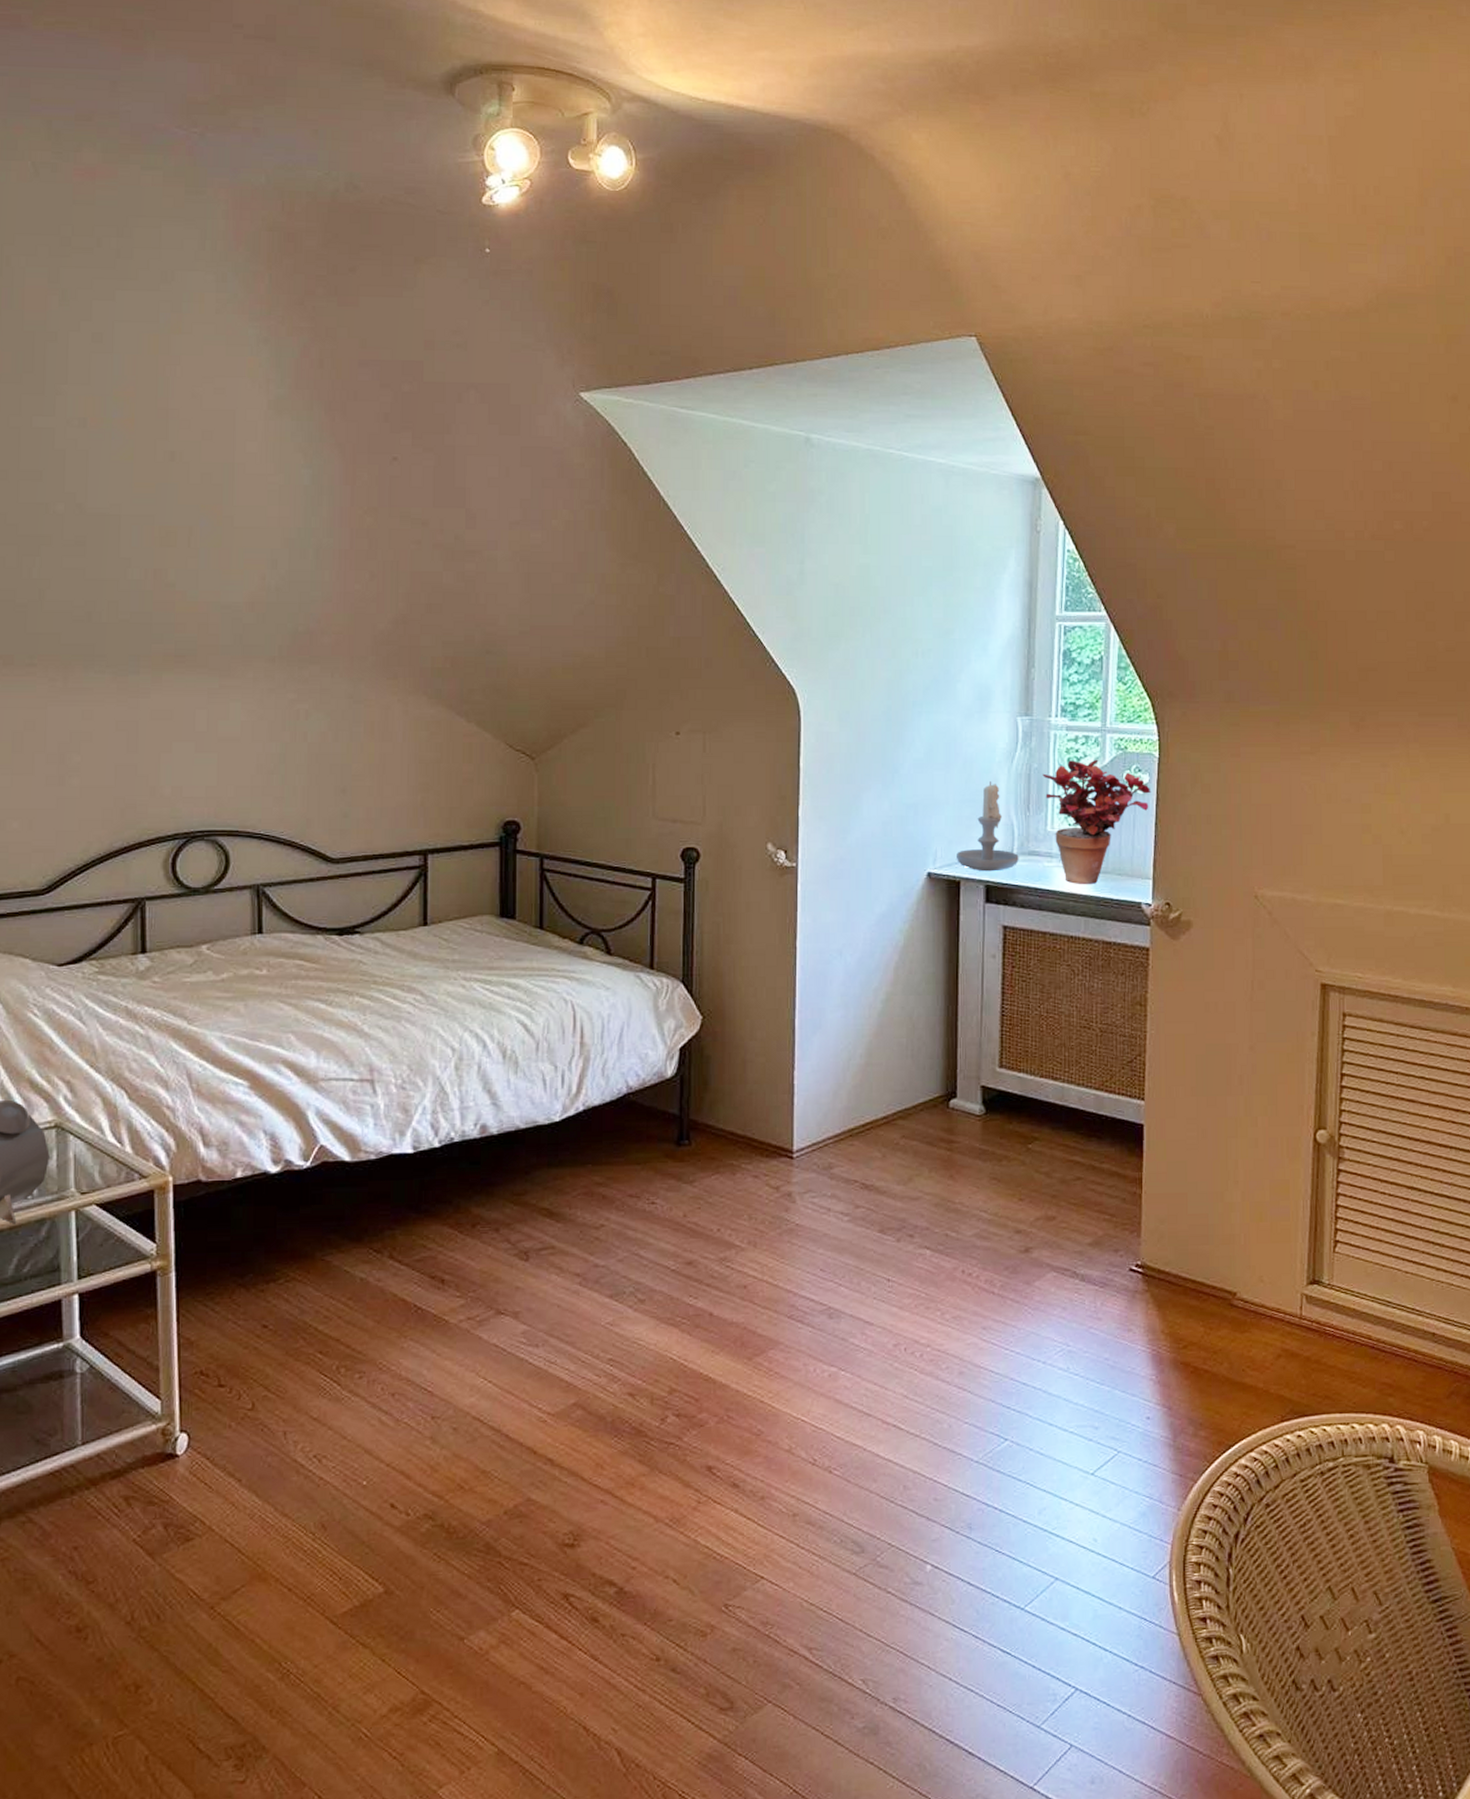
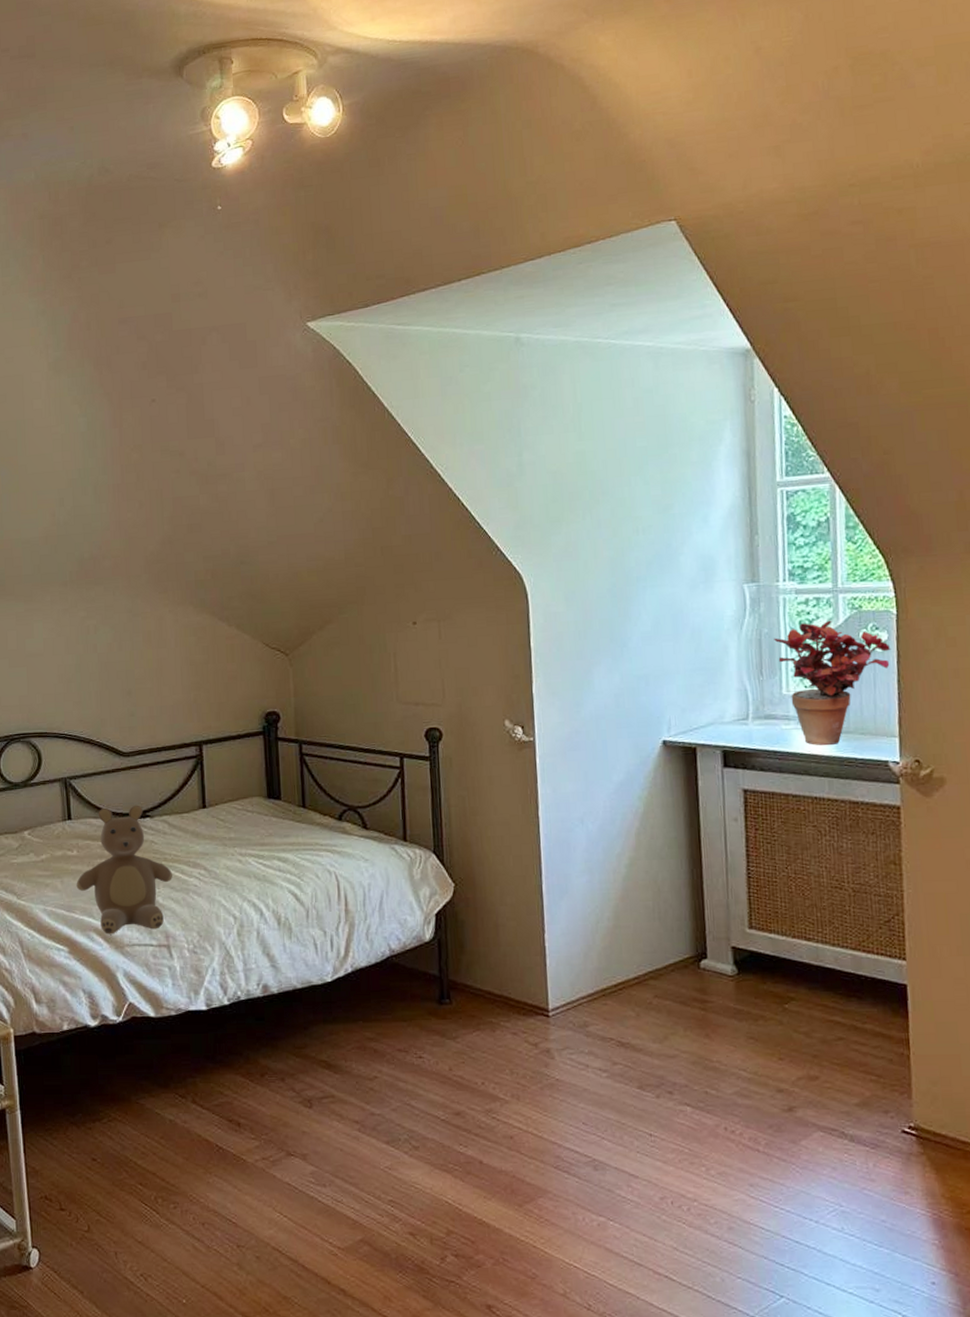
teddy bear: none [263,919,382,1067] -> present [76,805,172,935]
candle: present [957,781,1019,872] -> none [691,649,755,737]

